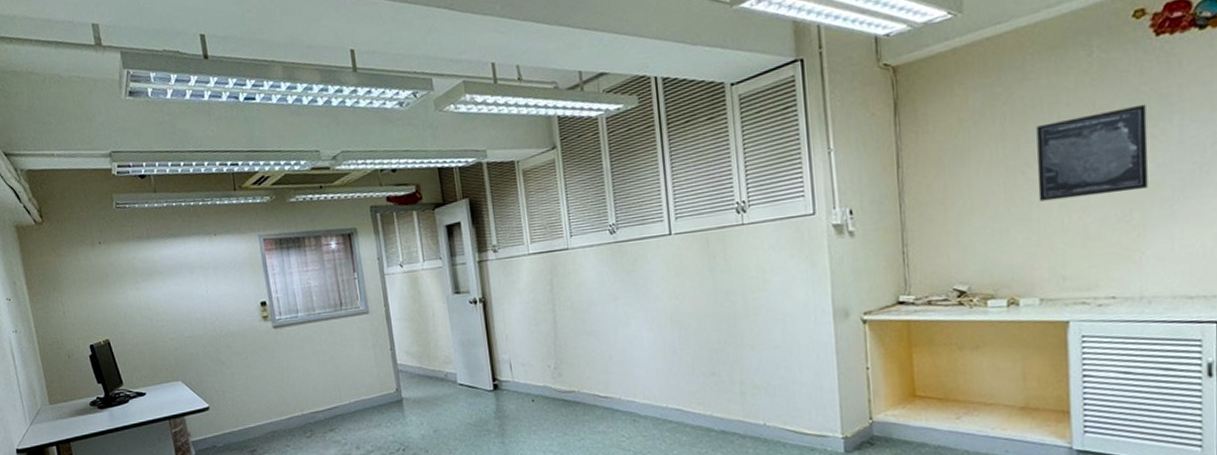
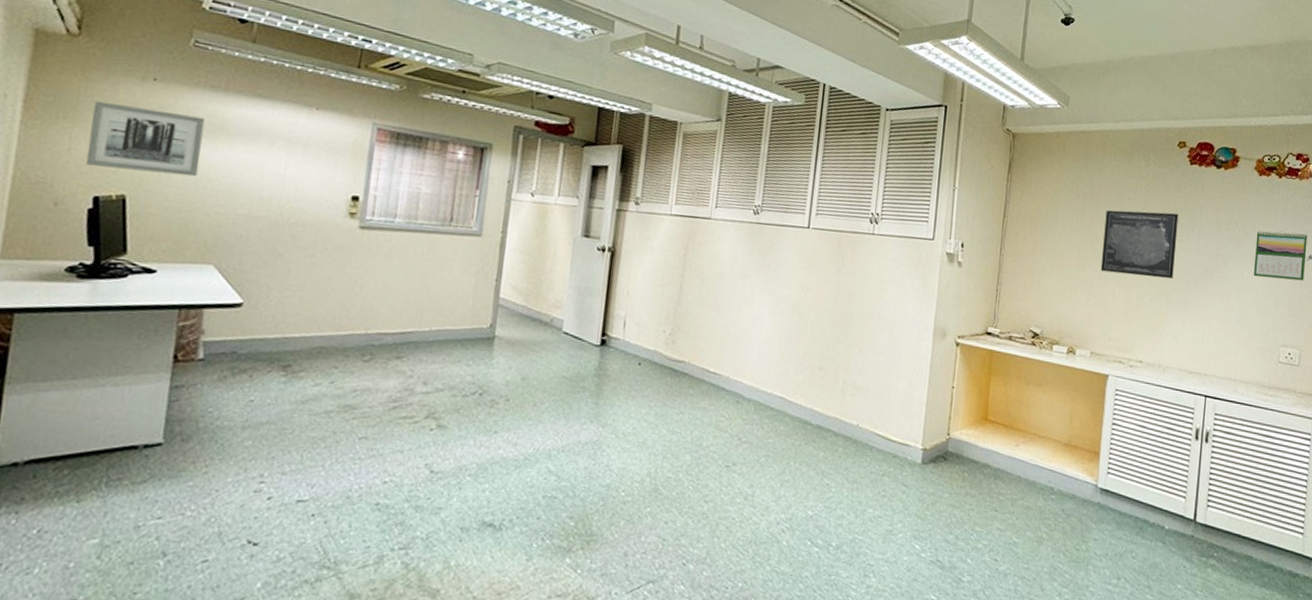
wall art: none [68,264,150,322] -> present [86,100,206,177]

